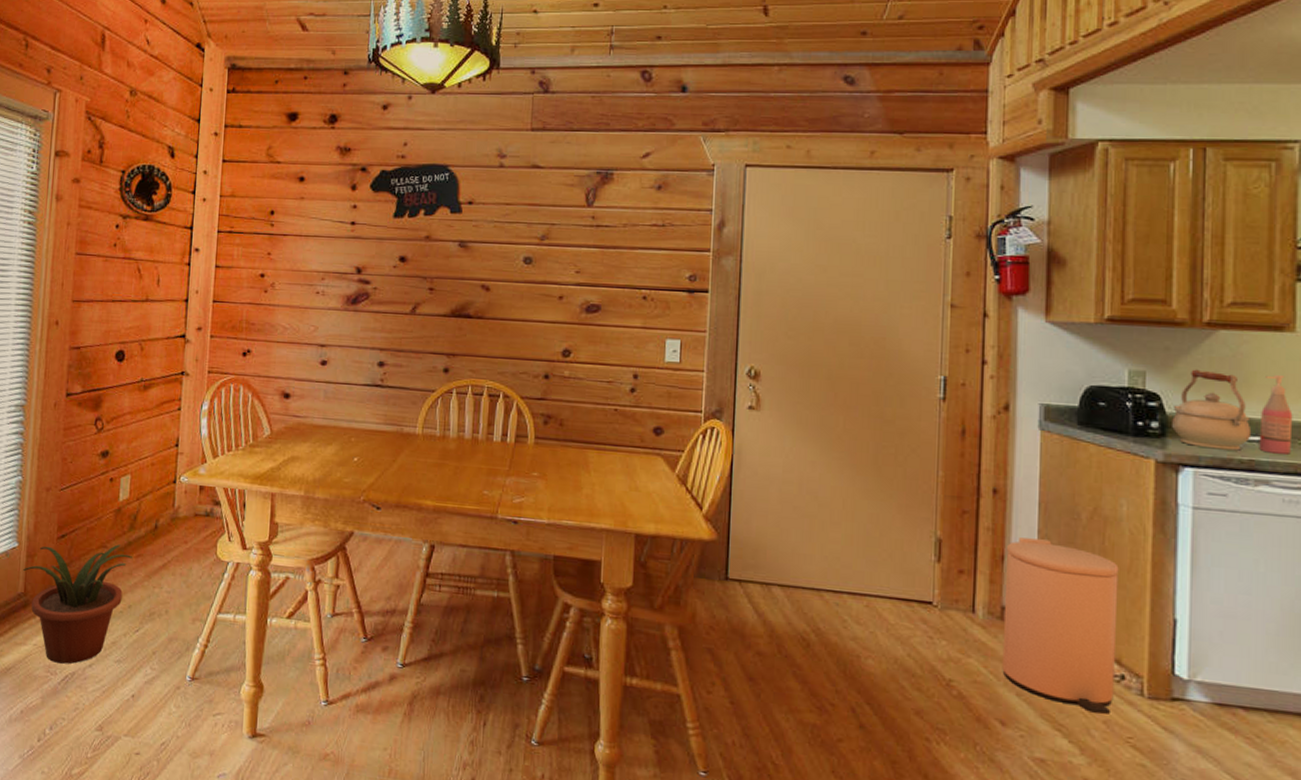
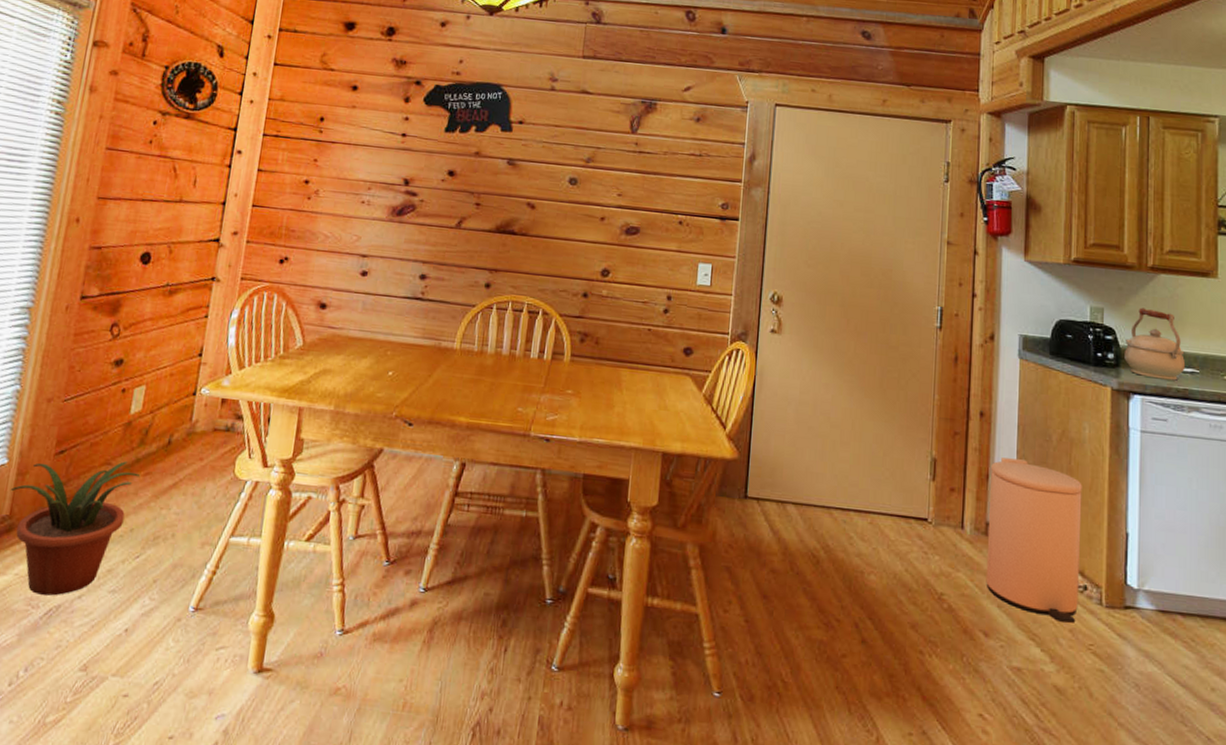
soap dispenser: present [1259,374,1293,456] -> none [1191,314,1217,386]

